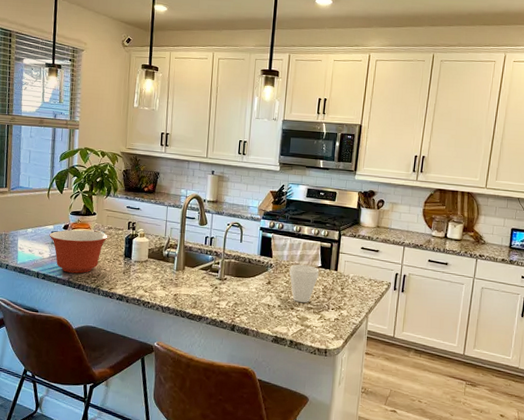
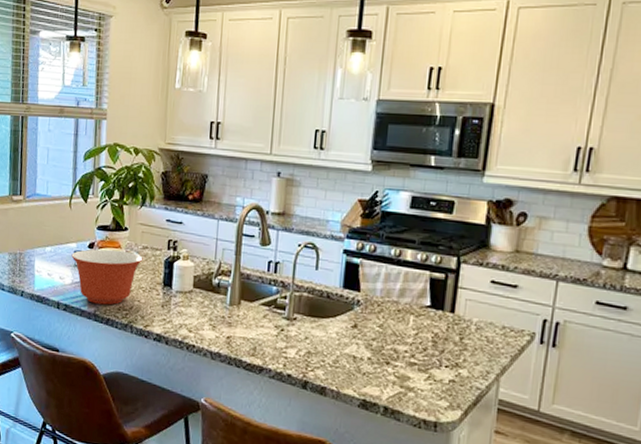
cup: present [289,264,319,303] -> none [384,302,427,356]

